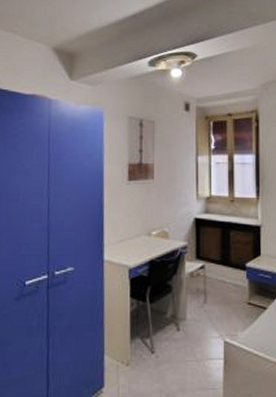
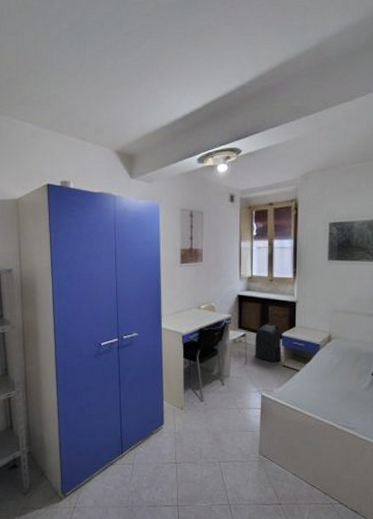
backpack: none [215,252,246,300] -> present [255,323,282,363]

